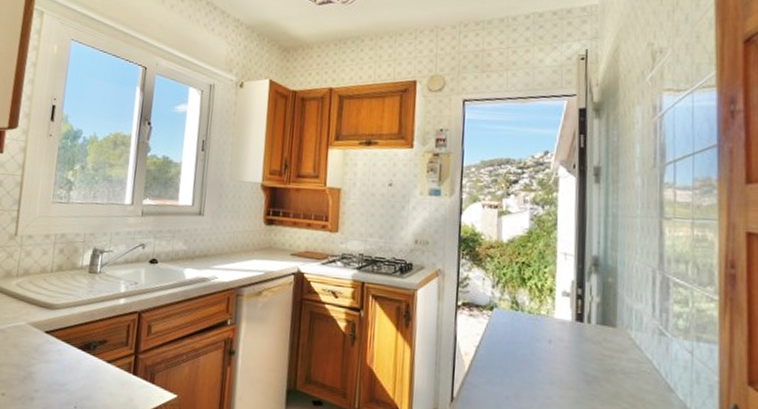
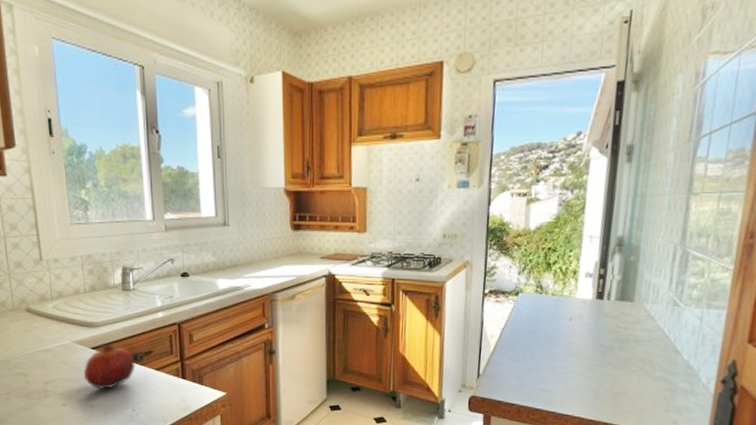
fruit: none [31,328,88,380] -> present [83,344,135,389]

